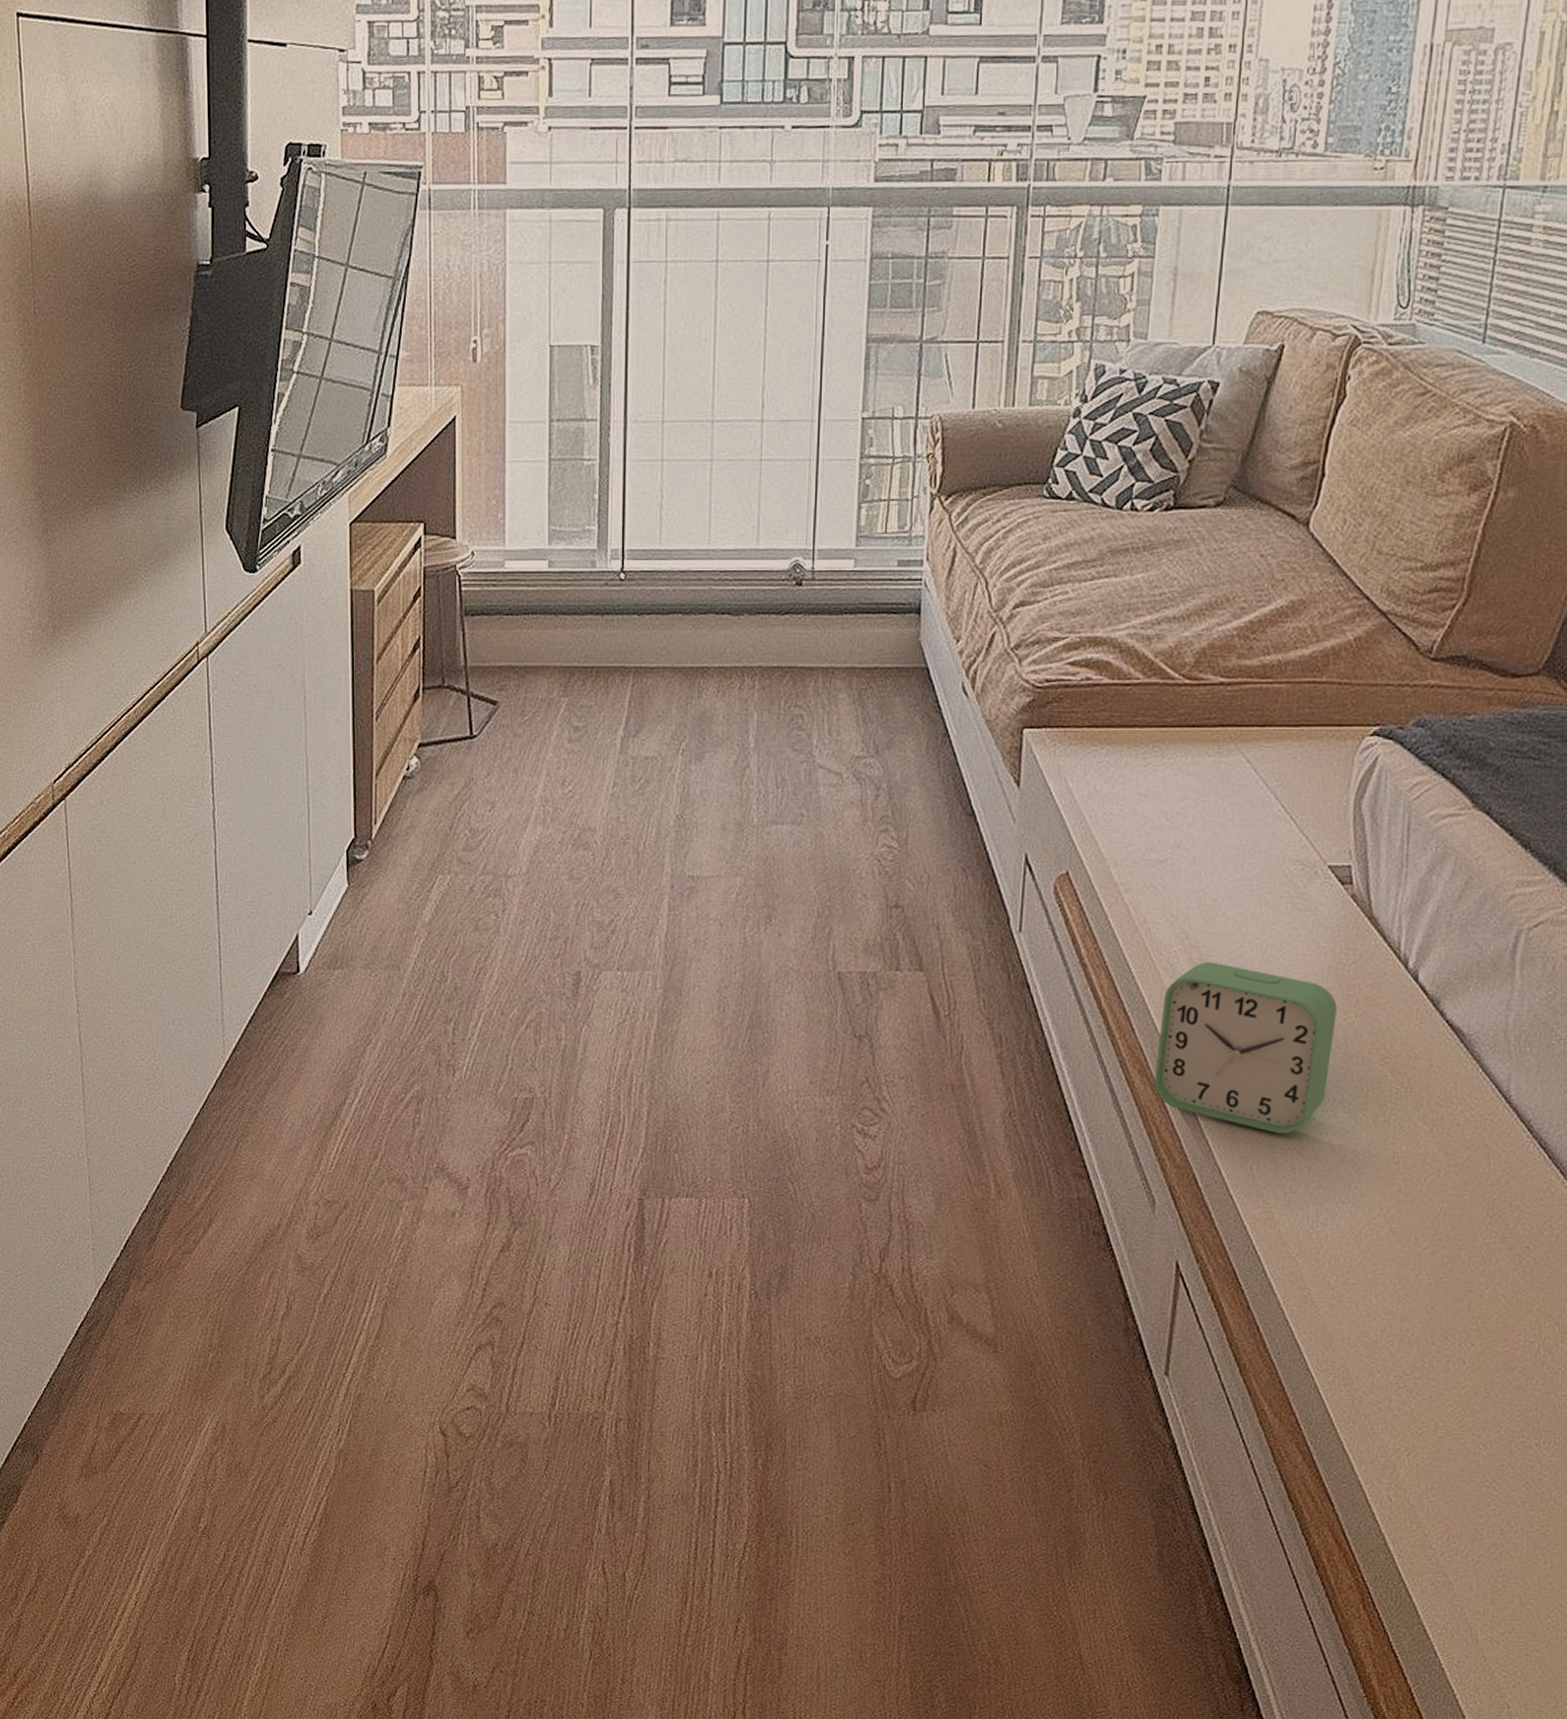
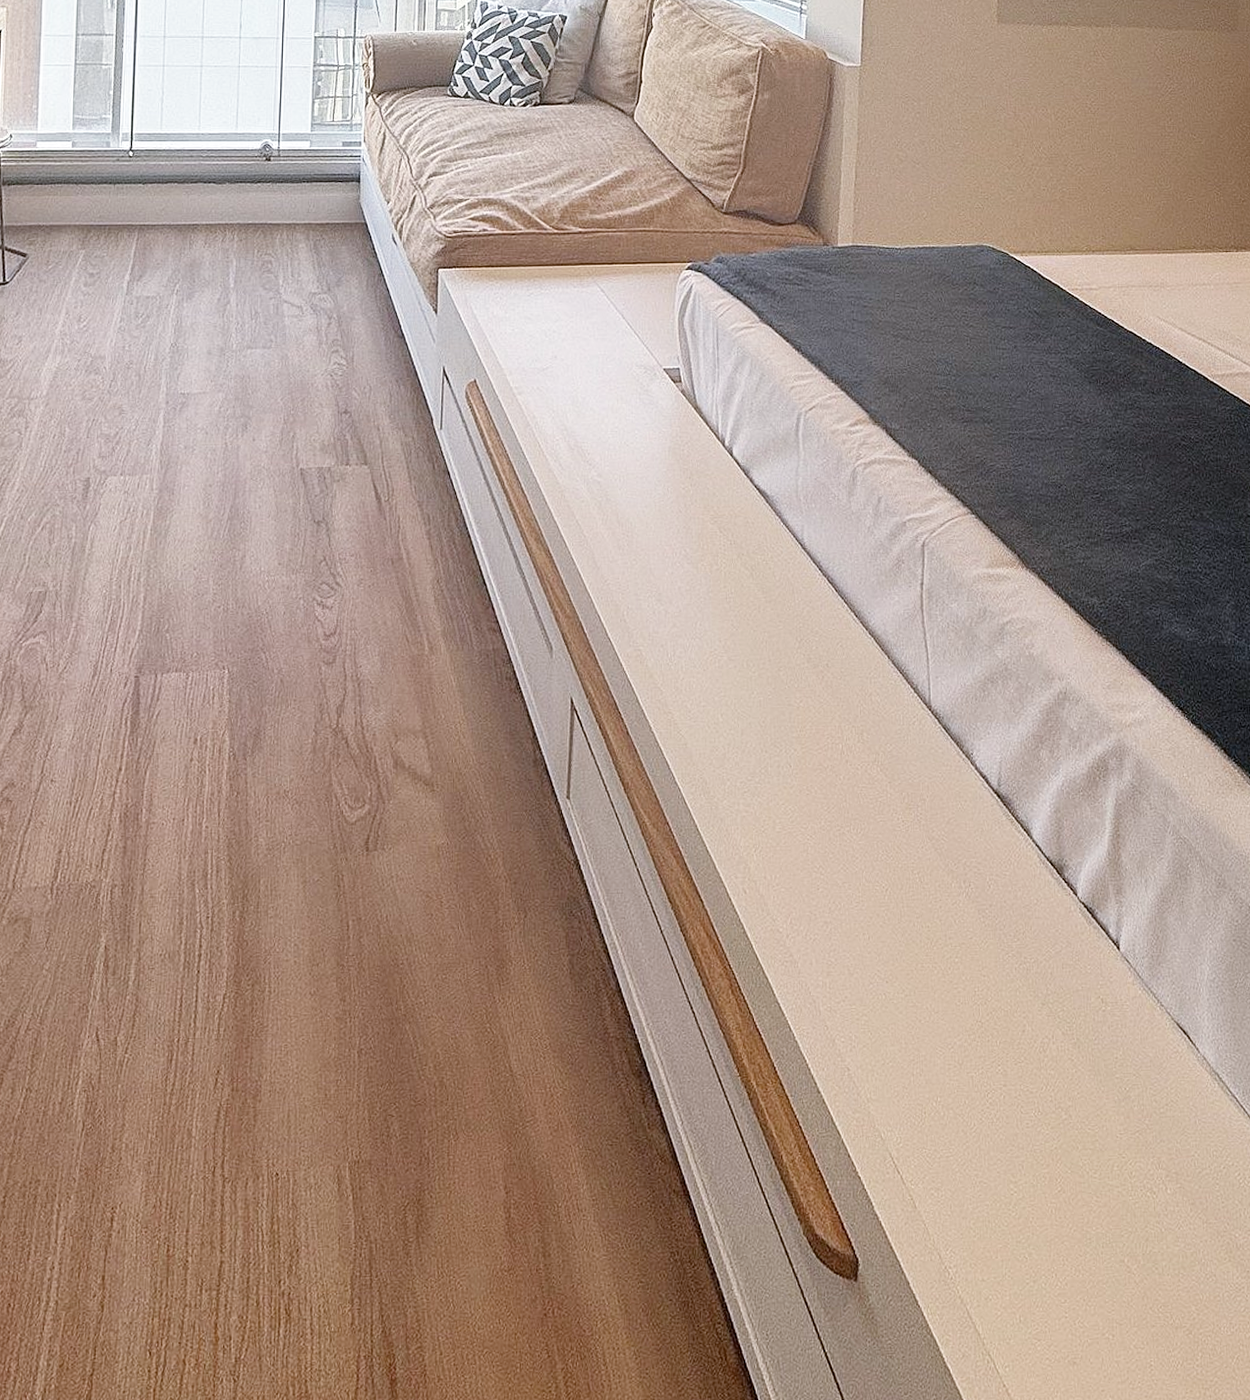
alarm clock: present [1154,962,1337,1134] -> none [547,448,677,584]

